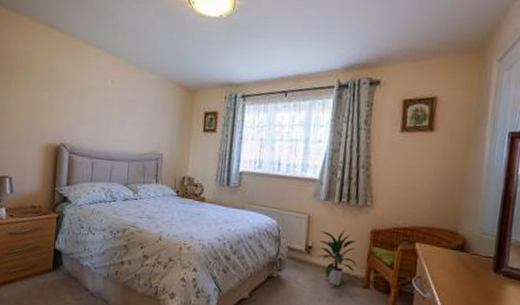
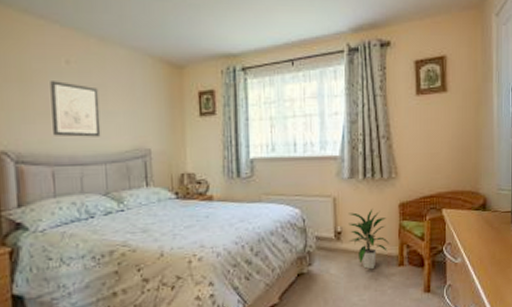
wall art: none [97,95,131,140] -> present [50,81,101,137]

